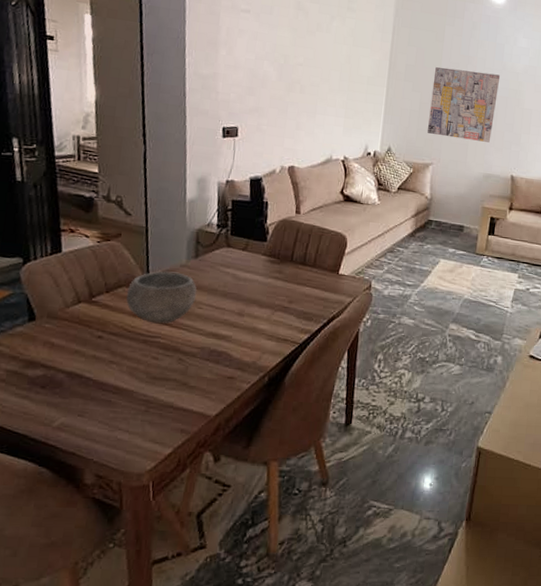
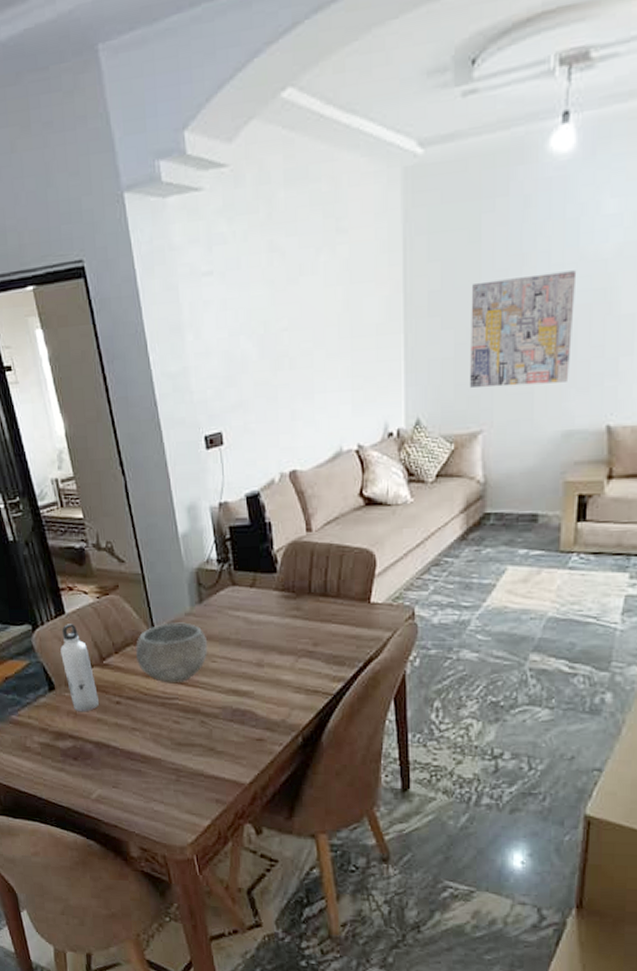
water bottle: none [48,261,81,344] -> present [60,624,100,712]

